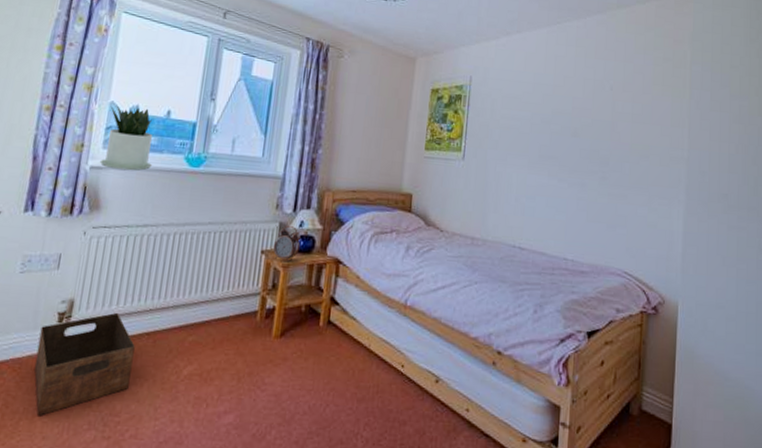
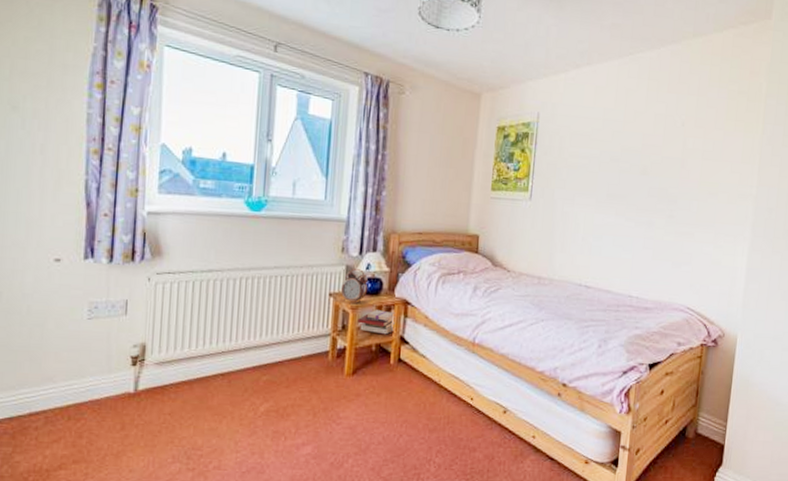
storage basket: present [34,312,135,416] -> none [113,355,211,452]
planter: present [99,104,152,171] -> none [156,146,211,216]
books: none [288,268,327,295] -> present [357,310,396,335]

